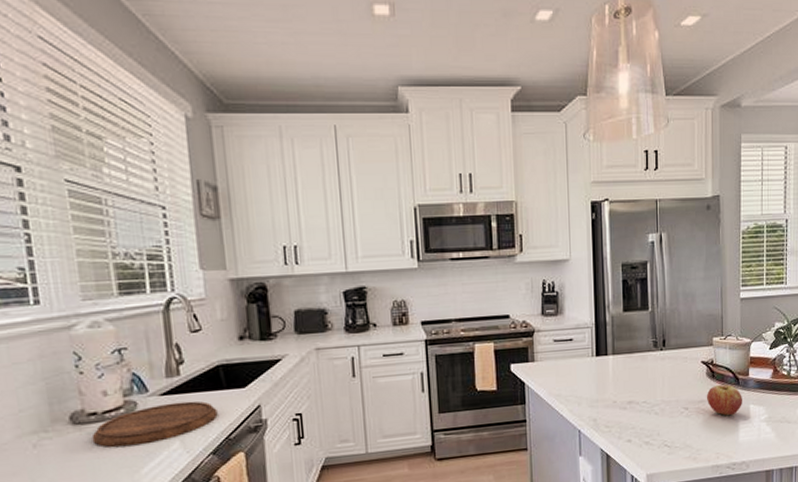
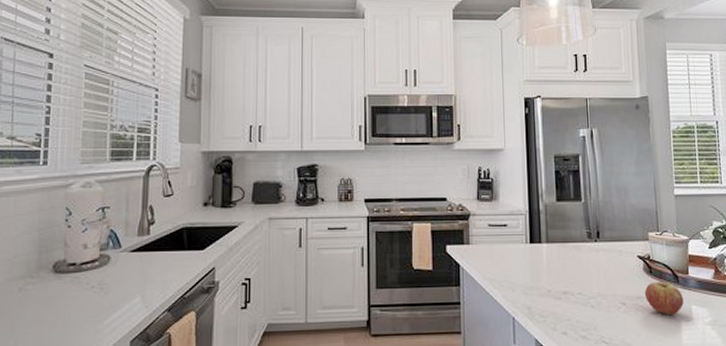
cutting board: present [91,401,218,447] -> none [68,259,177,297]

